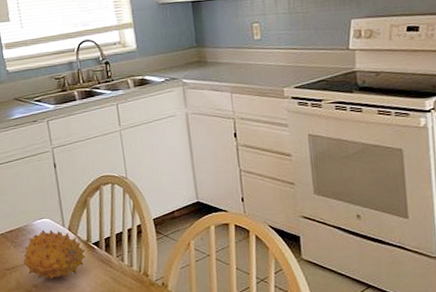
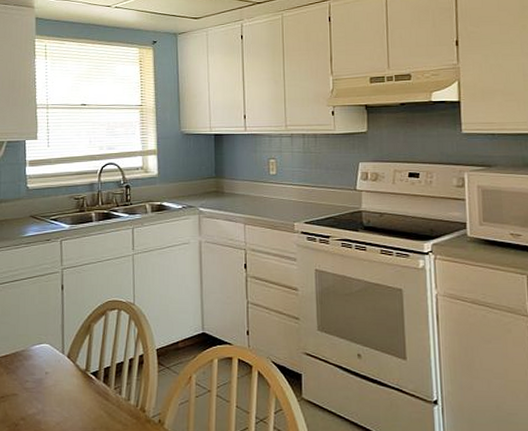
fruit: present [23,229,86,280] -> none [14,356,83,412]

